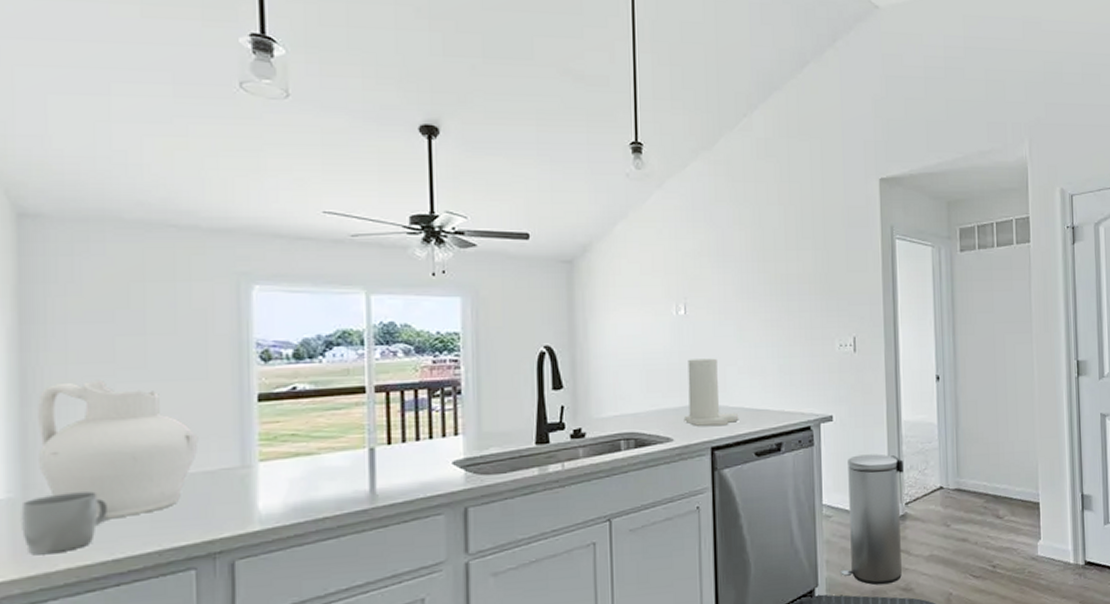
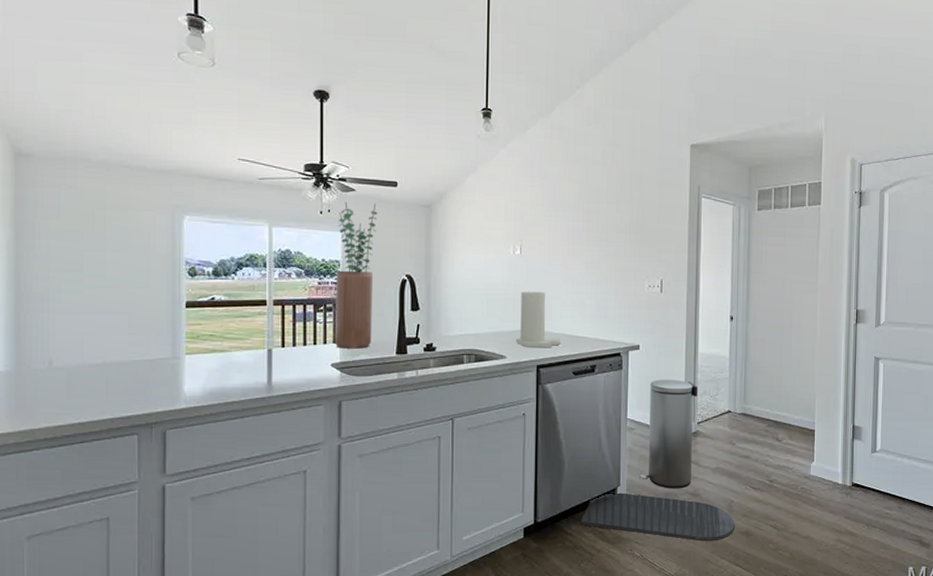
mug: present [21,491,109,556] -> none [15,370,76,415]
ceramic jug: present [38,379,199,520] -> none [28,284,142,392]
vase: none [455,259,506,442] -> present [334,201,378,349]

